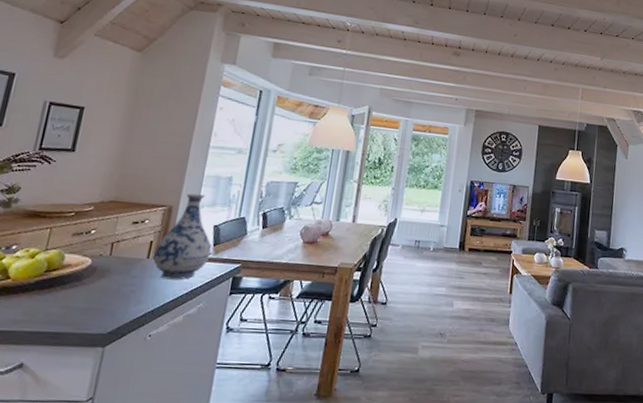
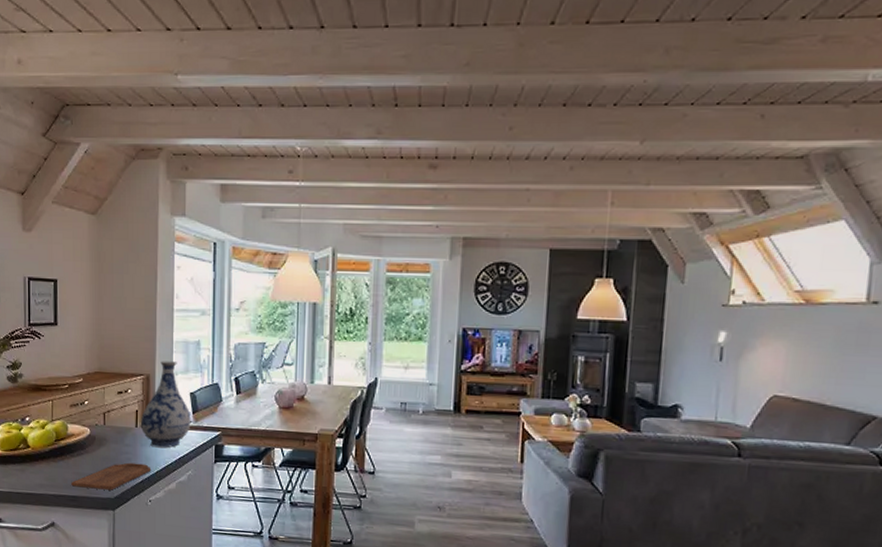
cutting board: none [55,295,157,325] -> present [71,462,150,490]

